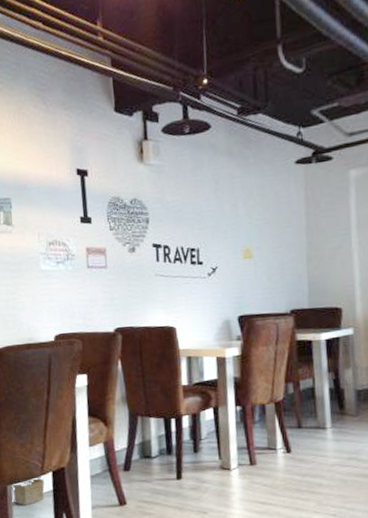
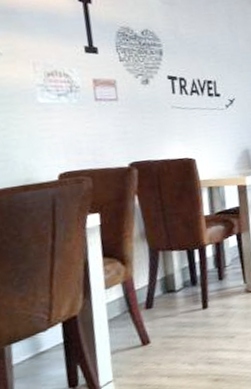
basket: present [12,476,45,505] -> none [11,329,53,366]

